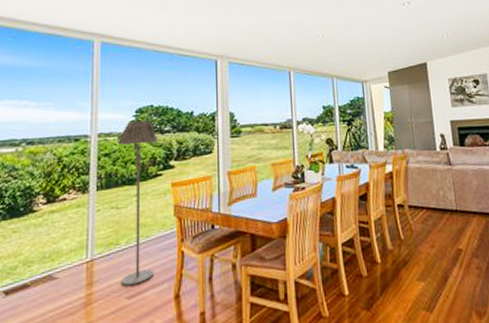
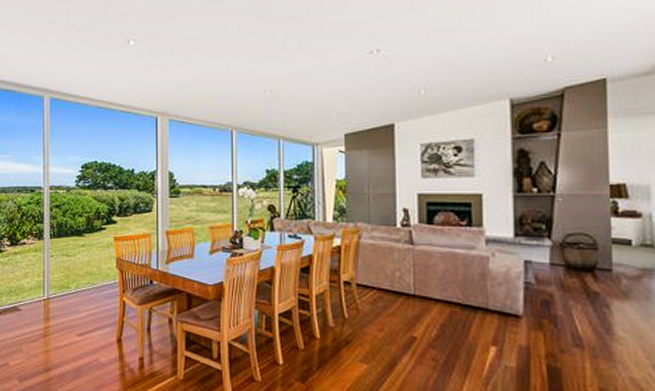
floor lamp: present [118,121,157,286] -> none [67,176,101,325]

